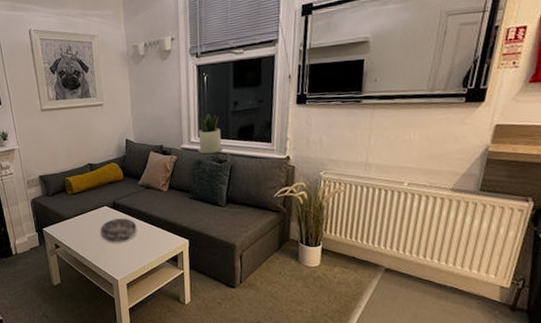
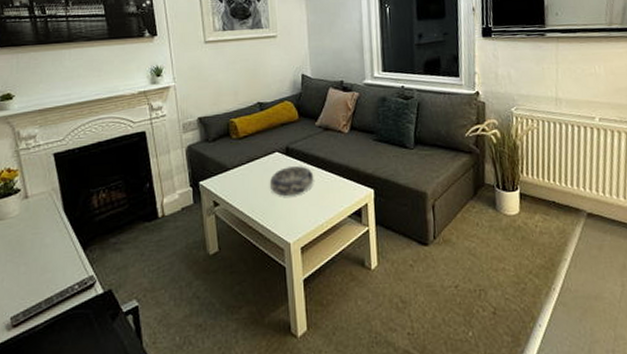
planter: present [198,113,223,154] -> none [381,46,409,91]

